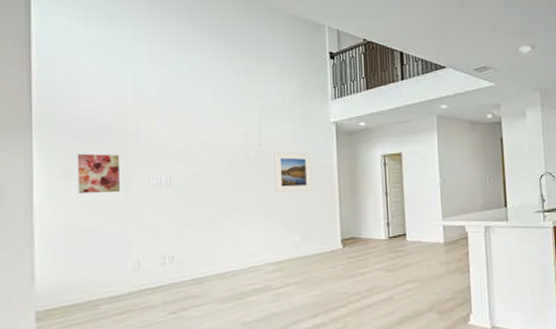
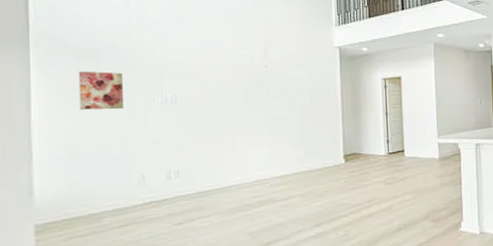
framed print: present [274,151,312,193] -> none [279,73,317,111]

